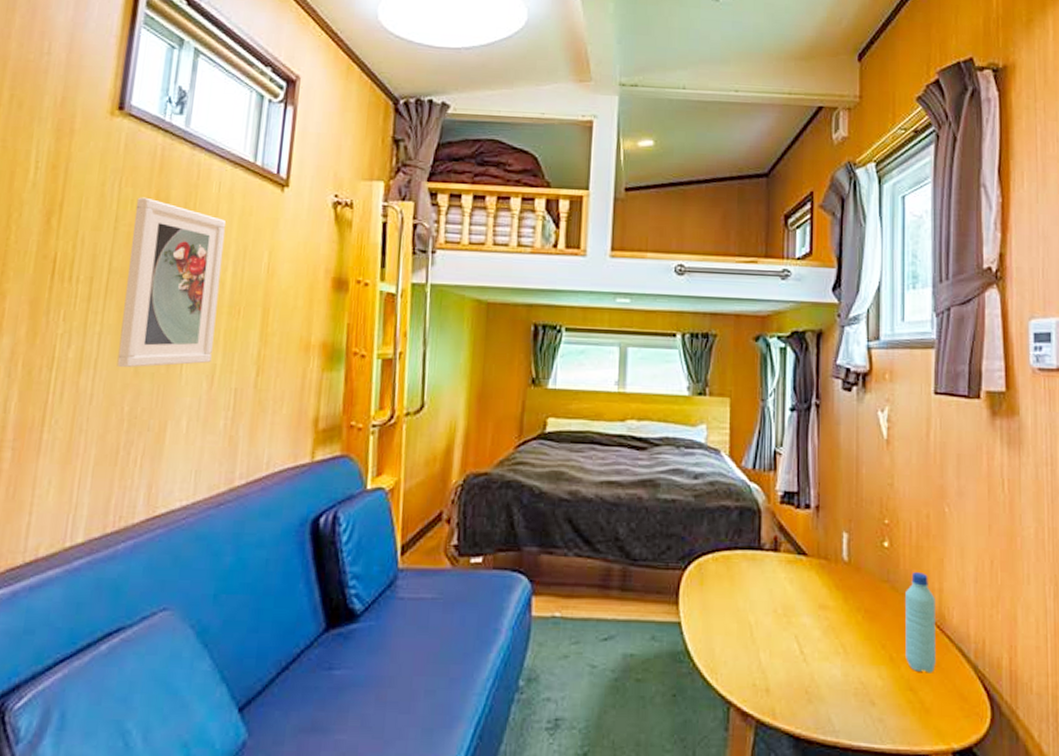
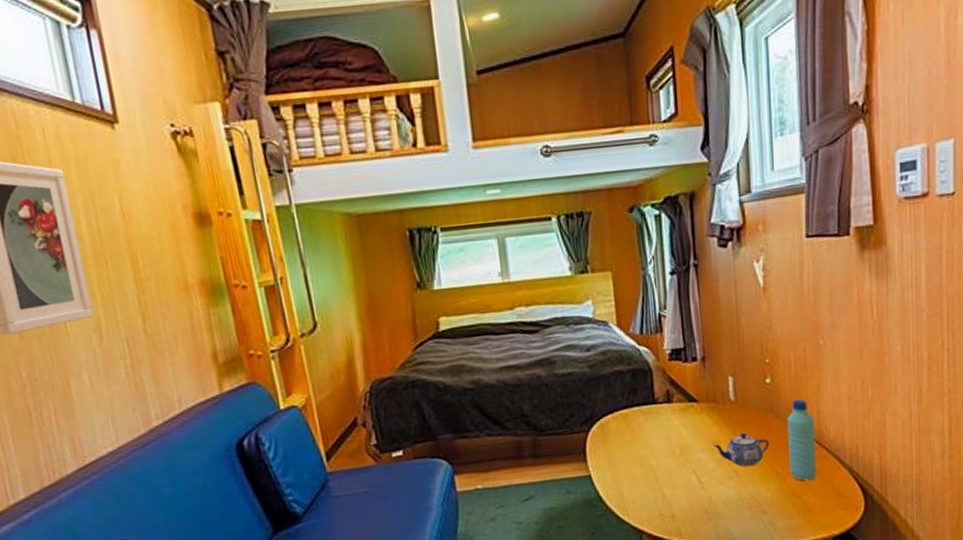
teapot: none [820,600,884,643] -> present [712,432,770,467]

